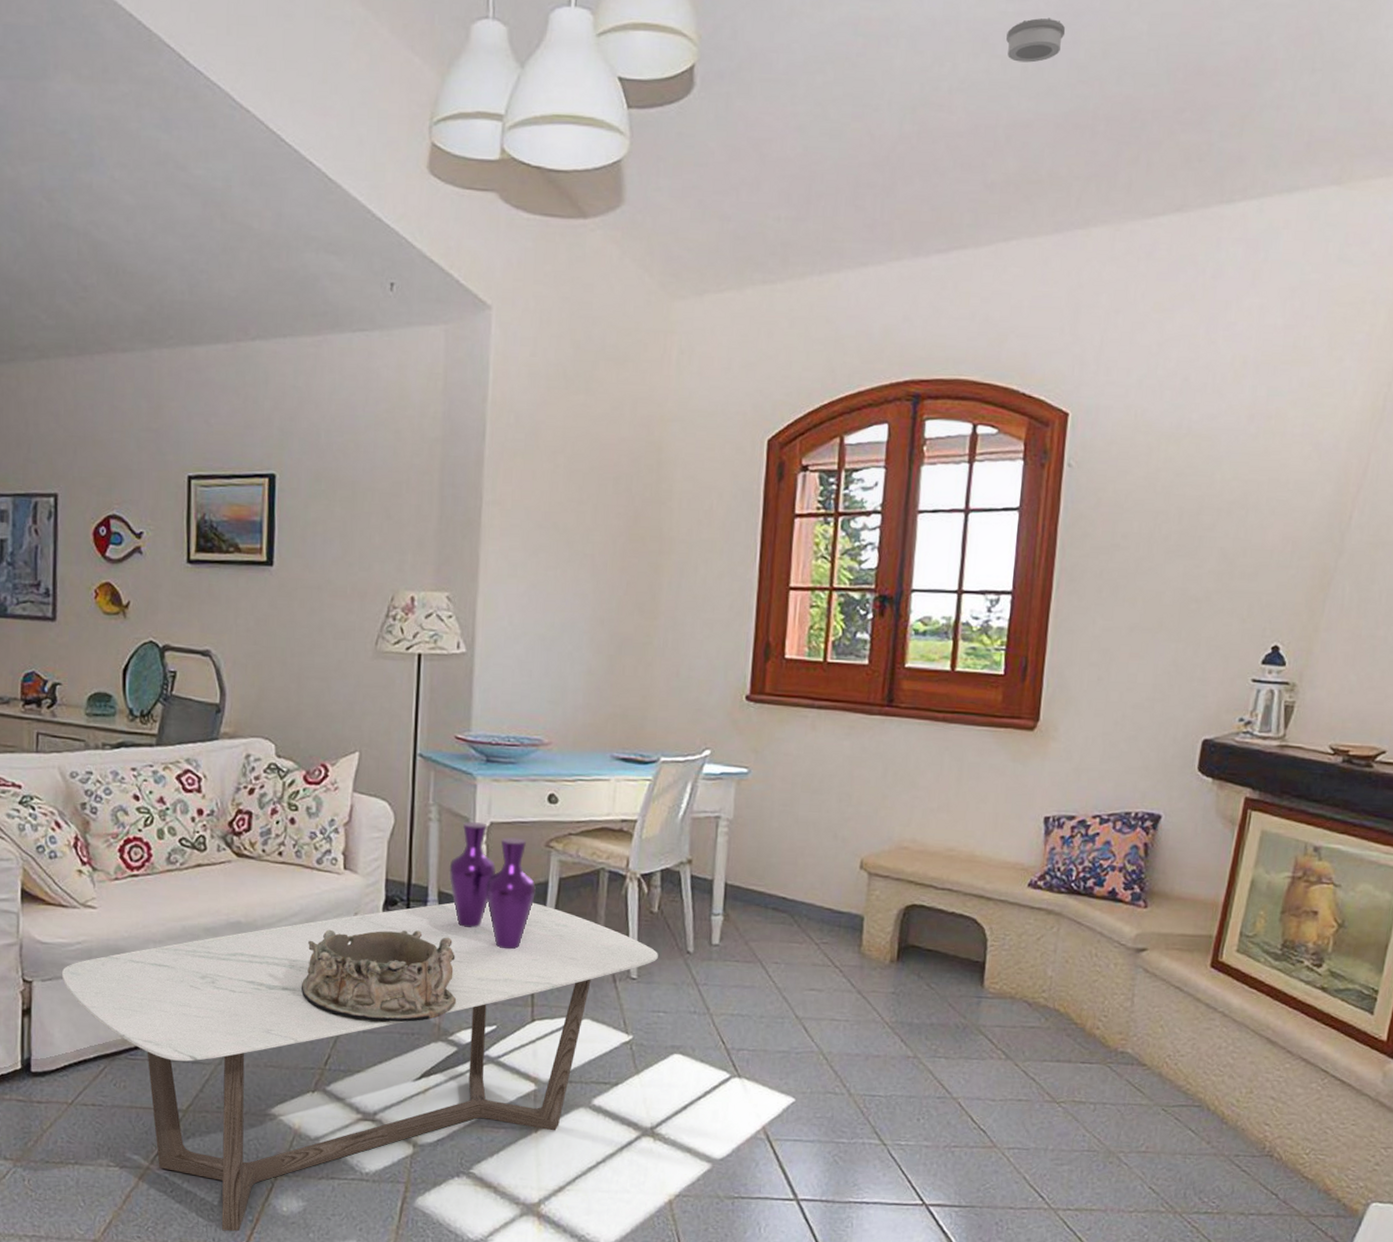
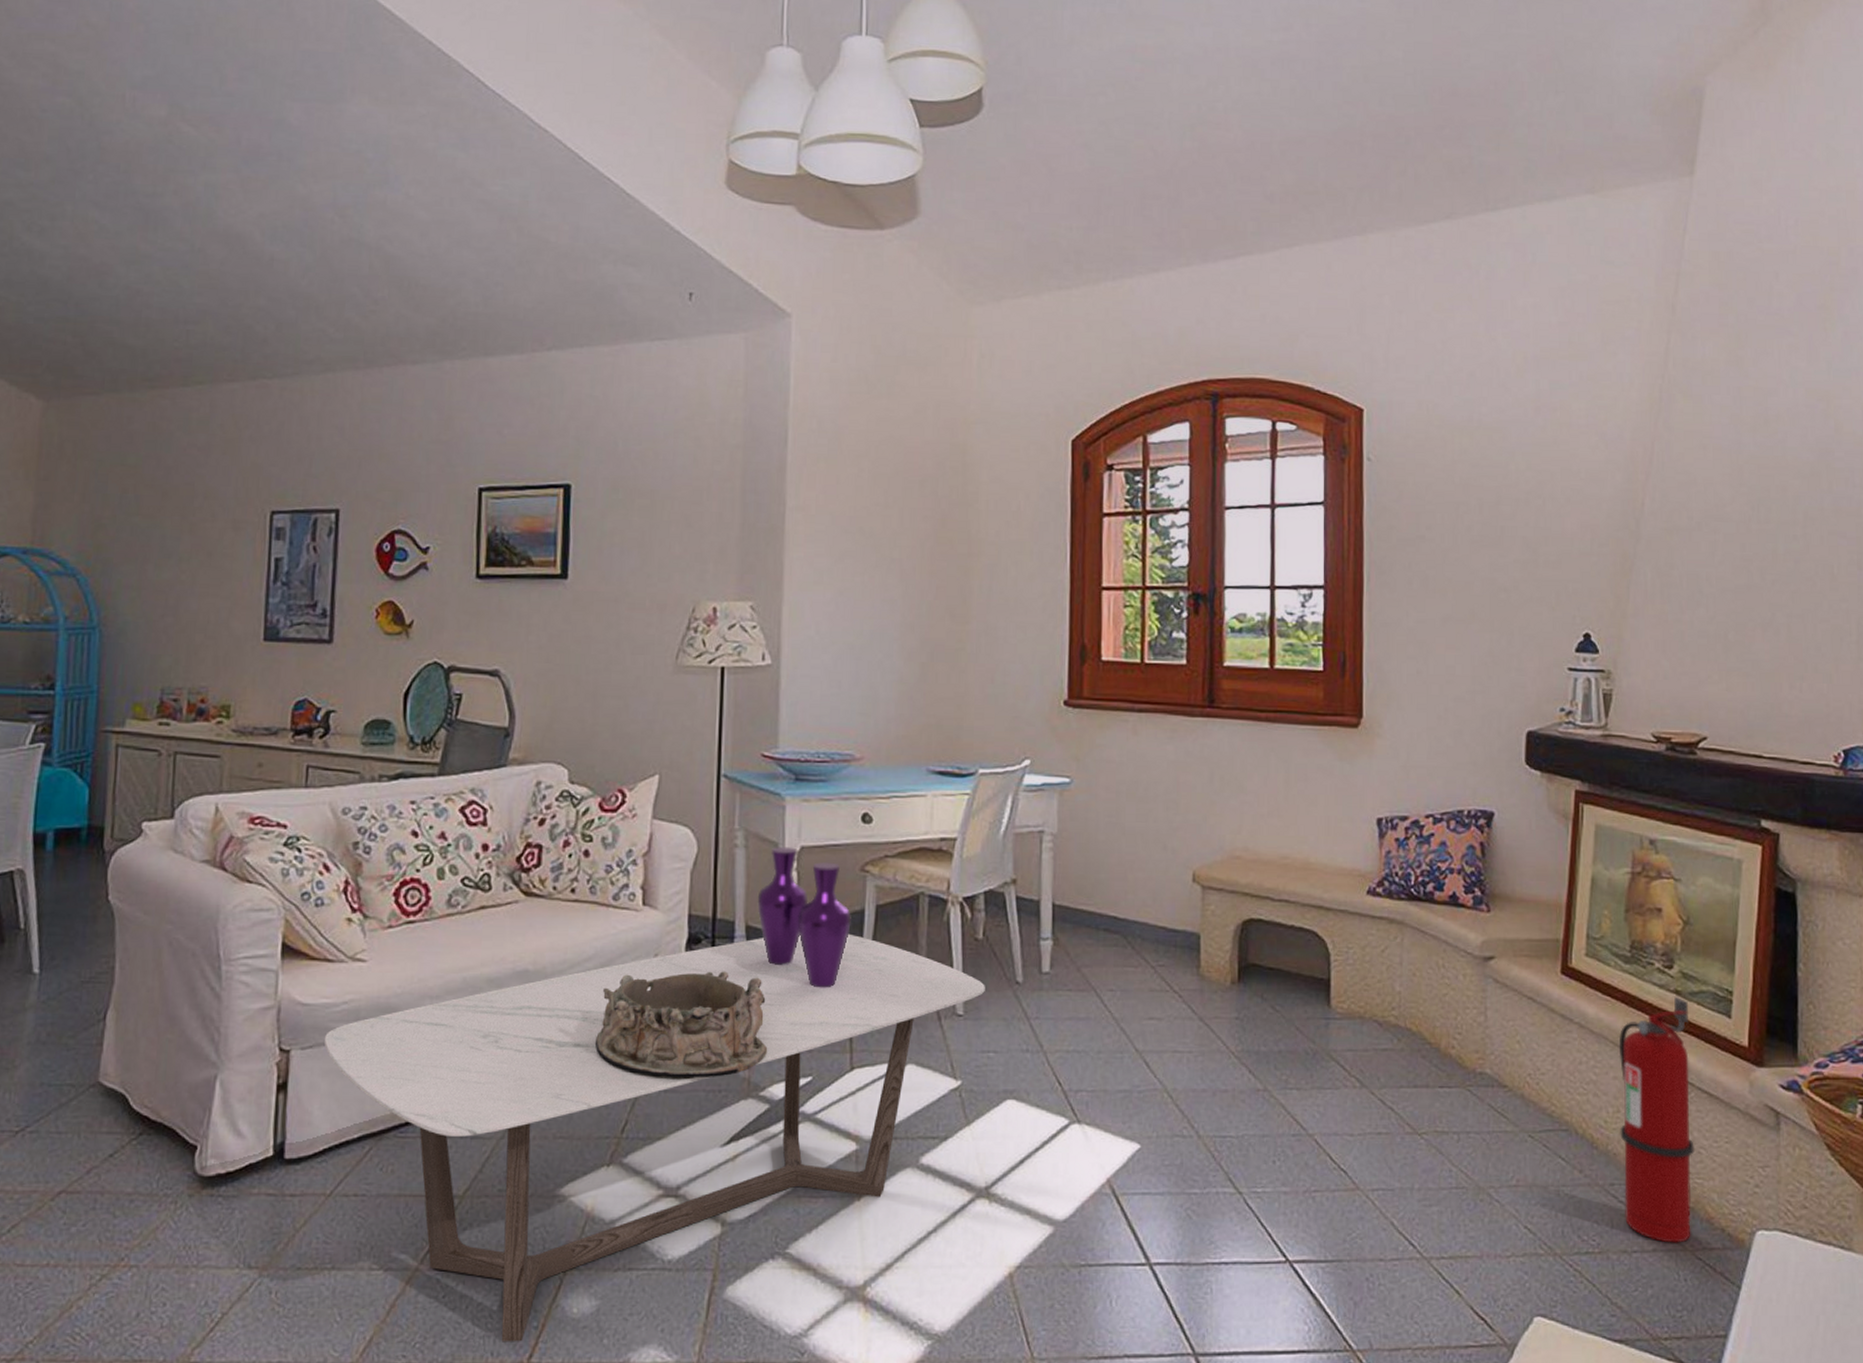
smoke detector: present [1006,18,1066,63] -> none [1274,46,1328,86]
fire extinguisher: none [1246,992,1333,1209] -> present [1618,996,1695,1243]

